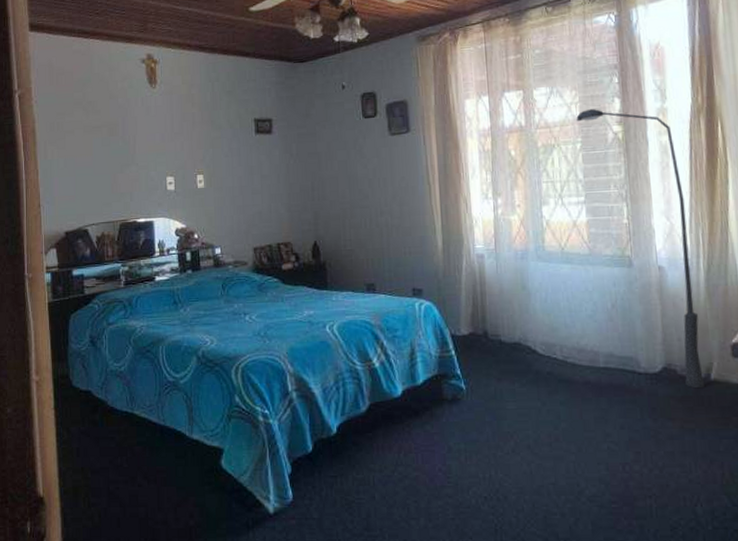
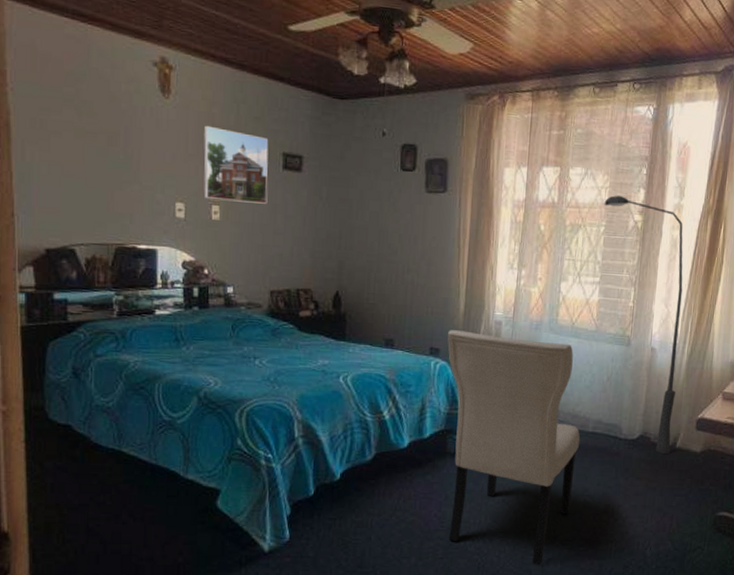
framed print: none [186,105,245,170] -> present [203,125,269,204]
chair: none [429,268,593,526] -> present [448,330,580,565]

